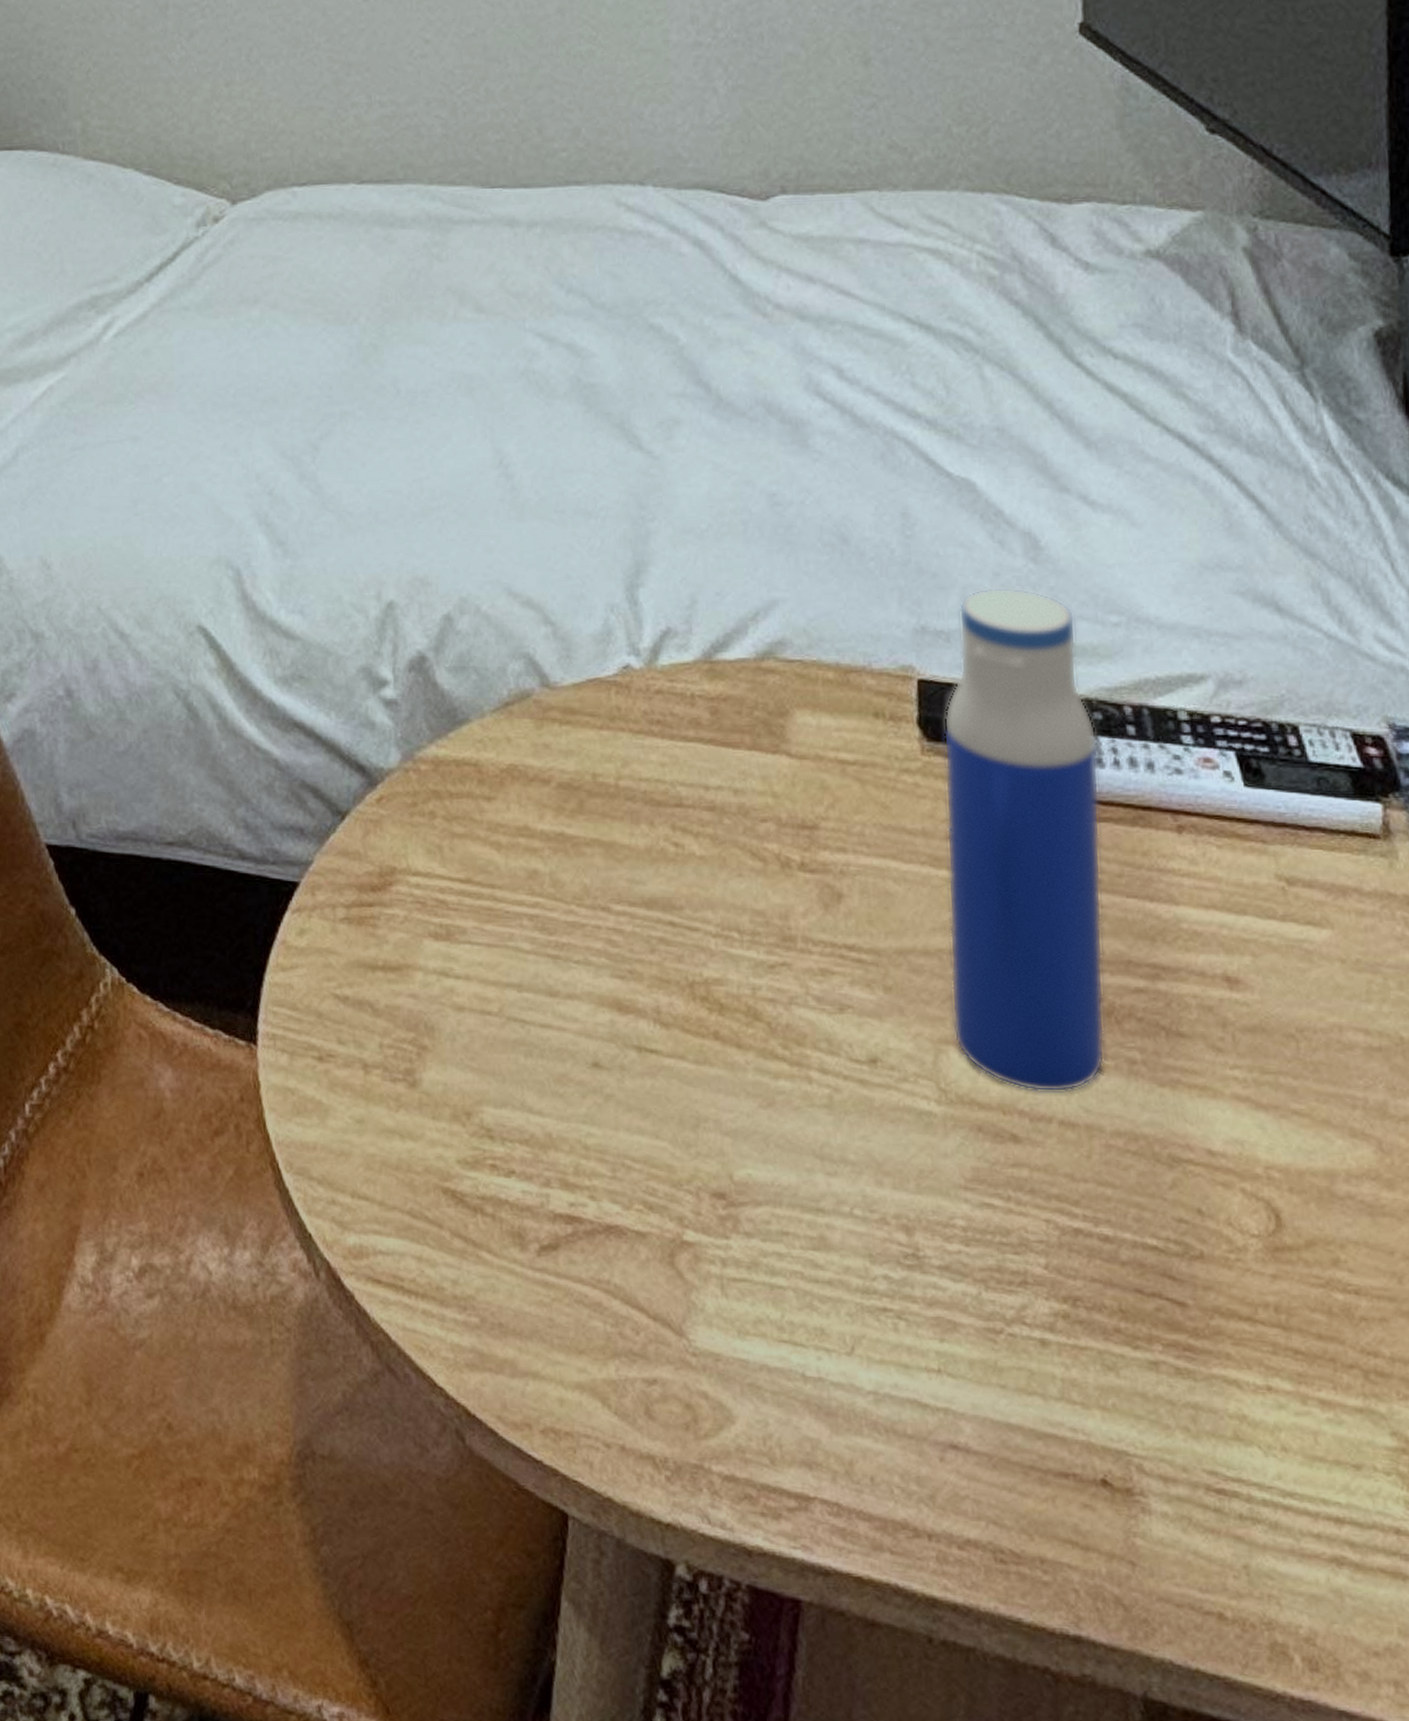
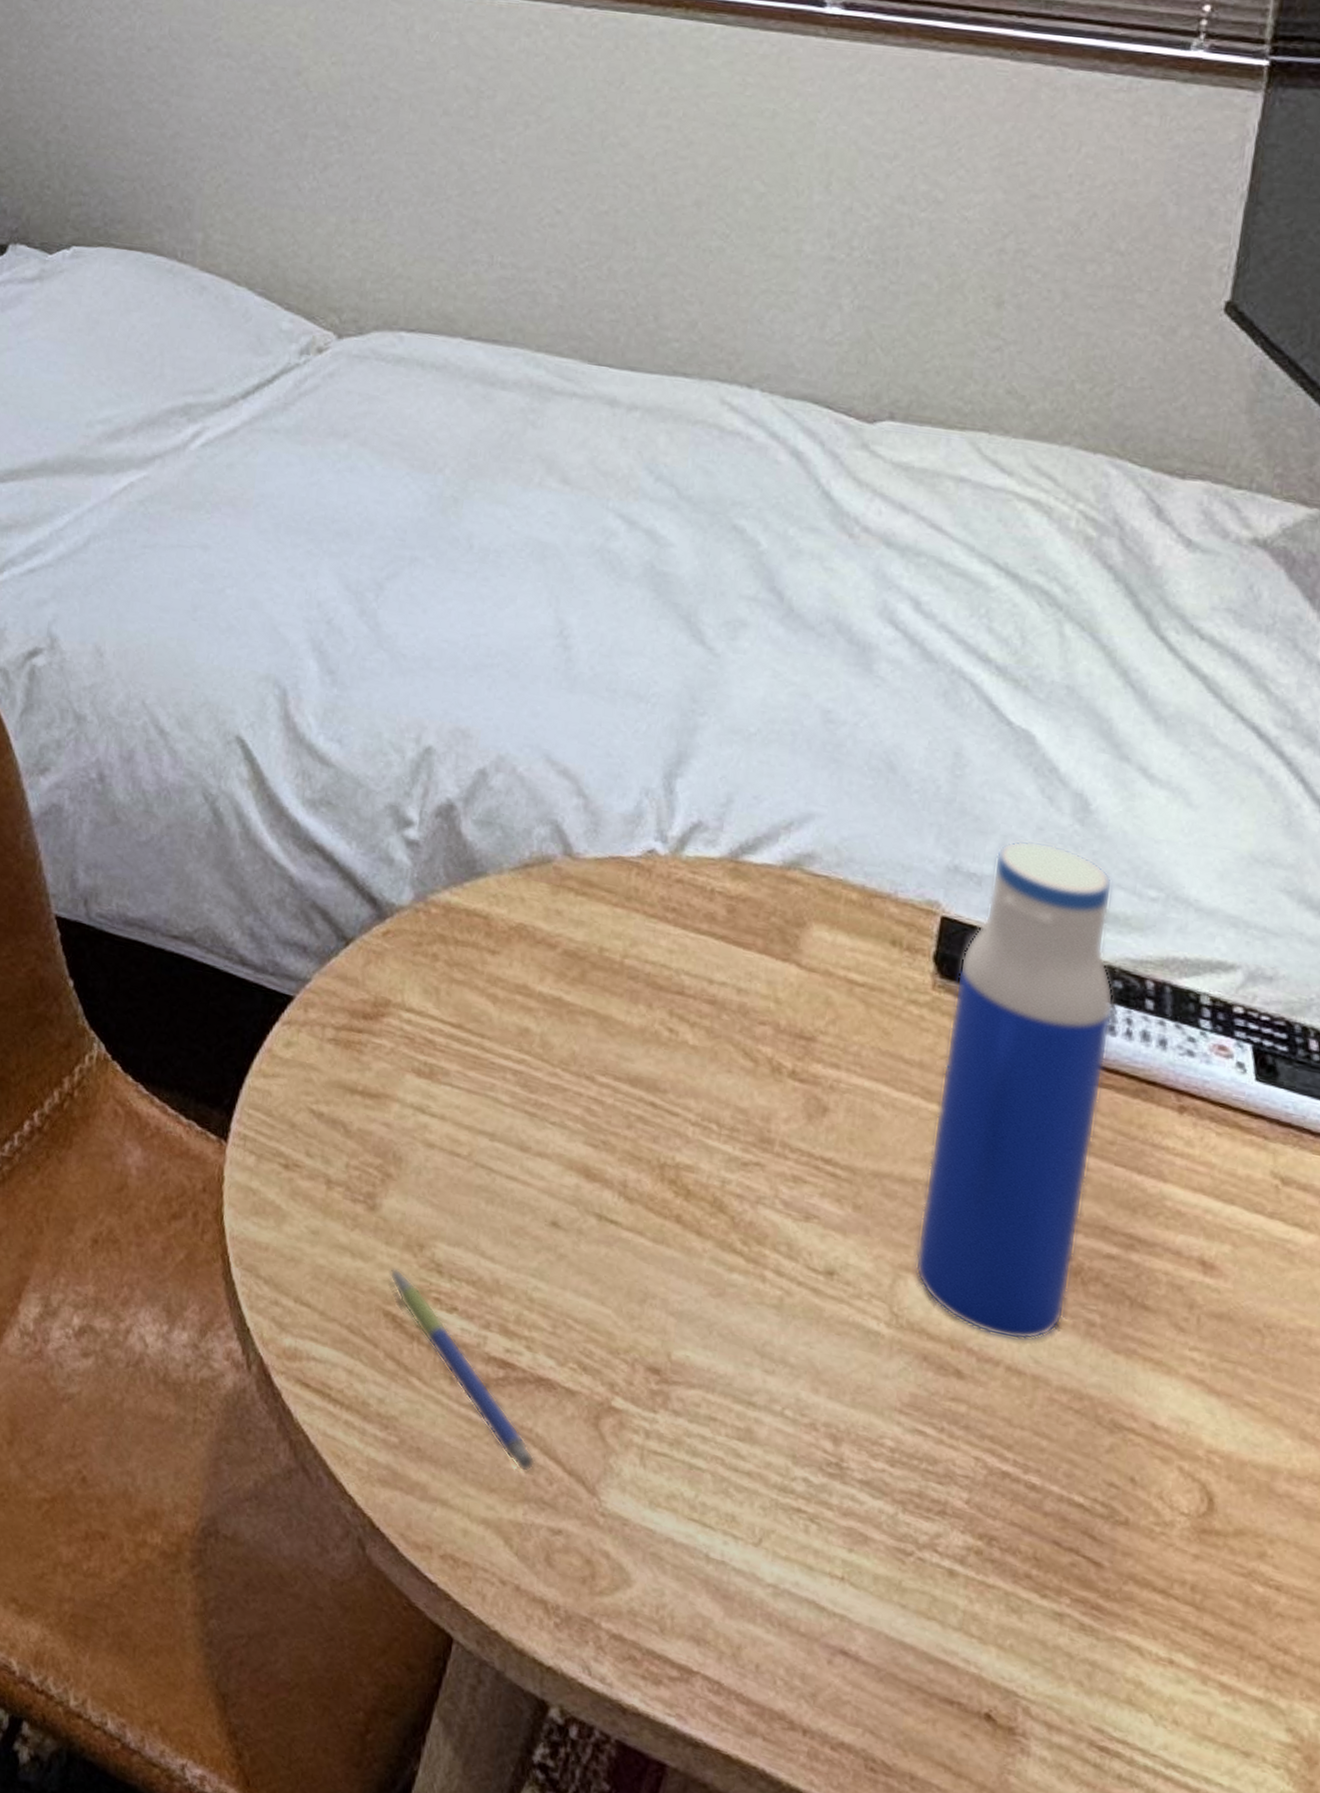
pen: none [441,1142,619,1327] -> present [389,1268,535,1473]

